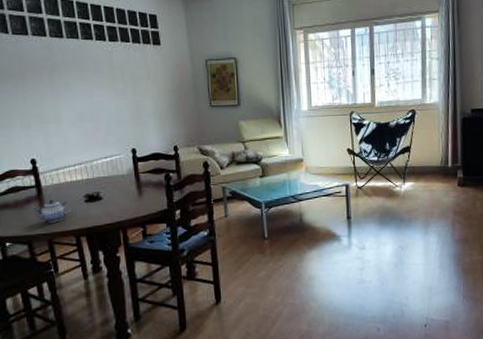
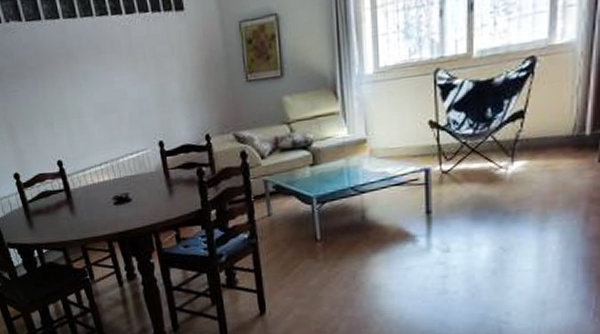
teapot: present [32,199,73,223] -> none [63,203,103,228]

